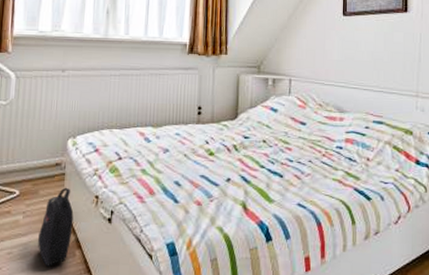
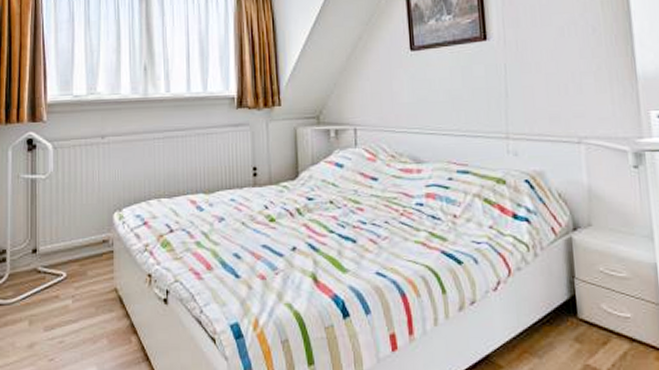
backpack: present [38,187,74,267] -> none [90,266,126,355]

